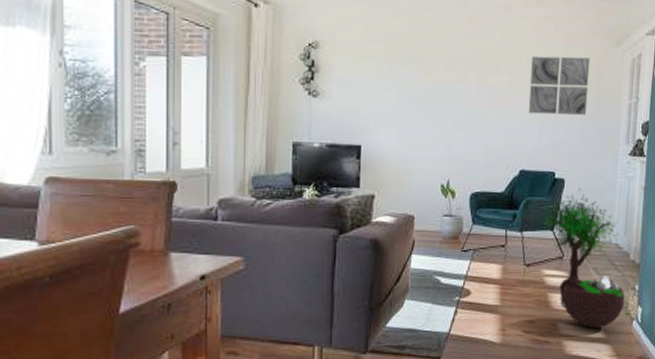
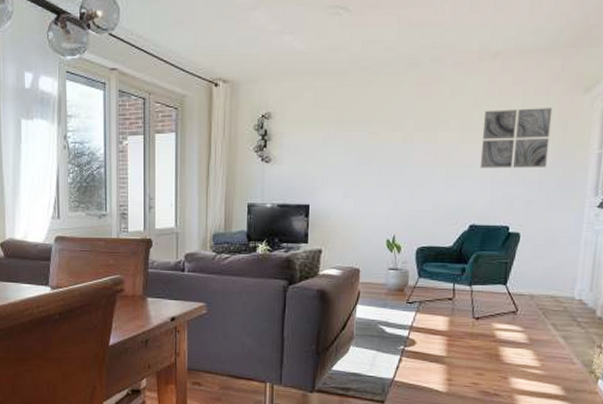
potted tree: present [543,187,625,329] -> none [495,241,589,385]

